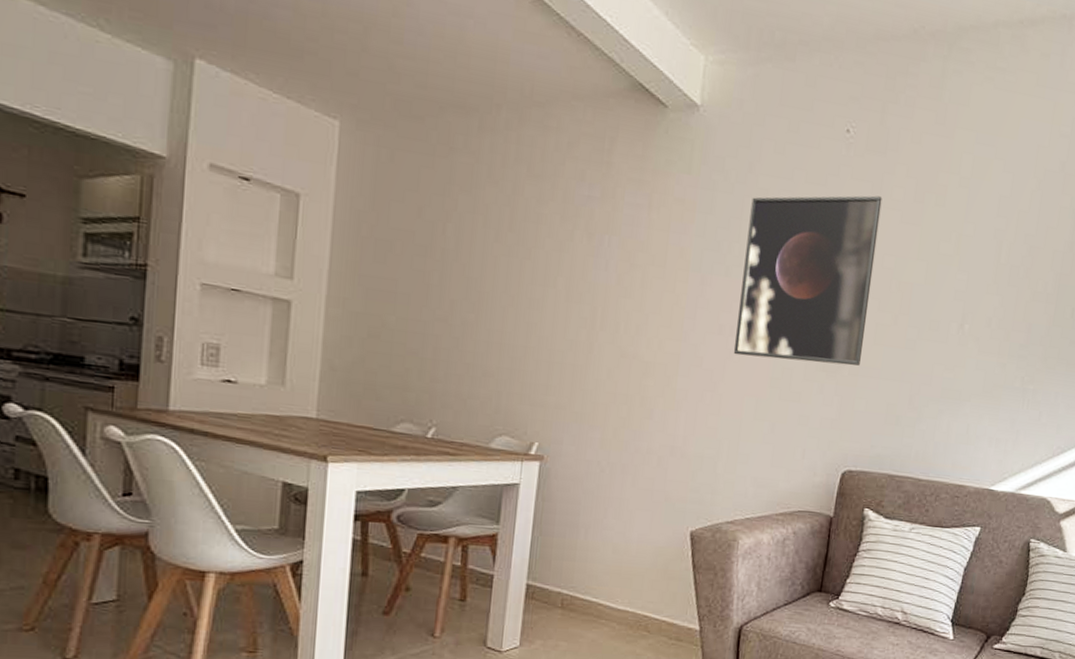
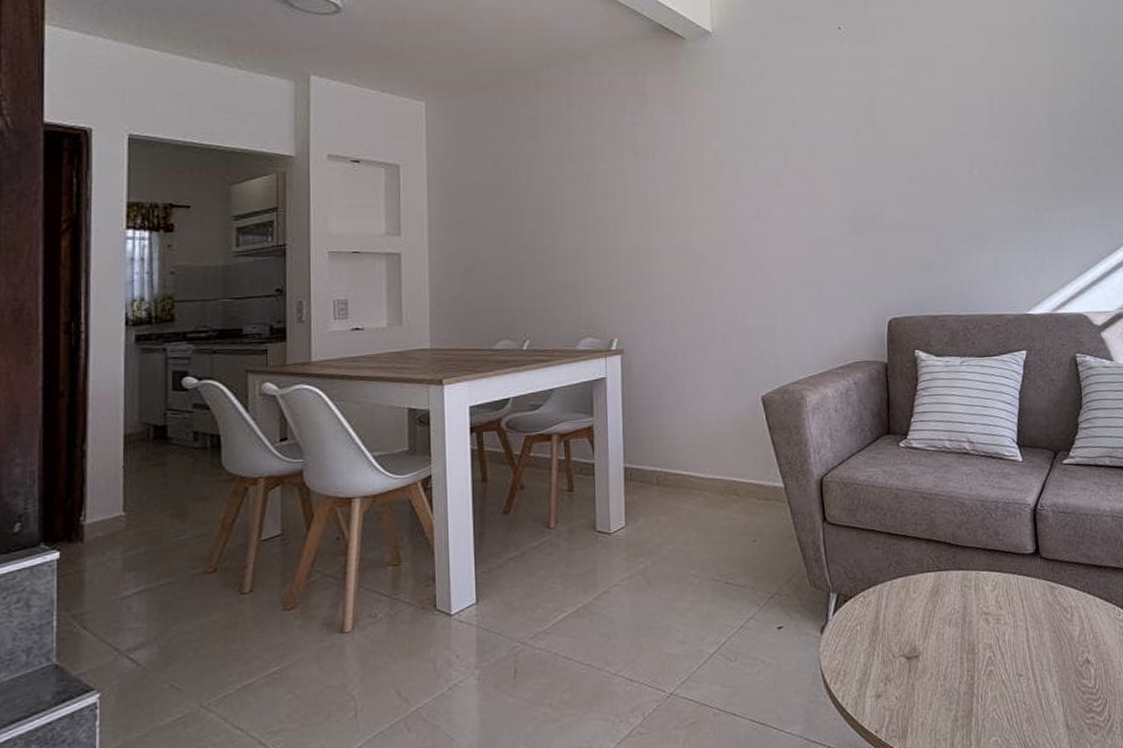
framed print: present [733,195,882,366] -> none [768,76,886,233]

